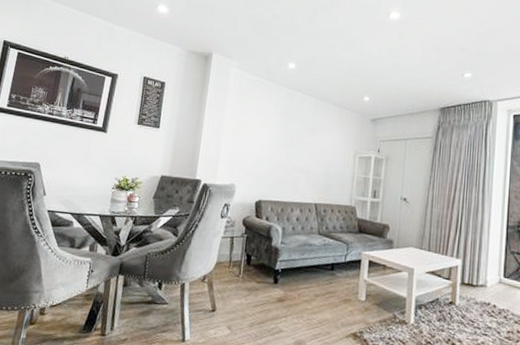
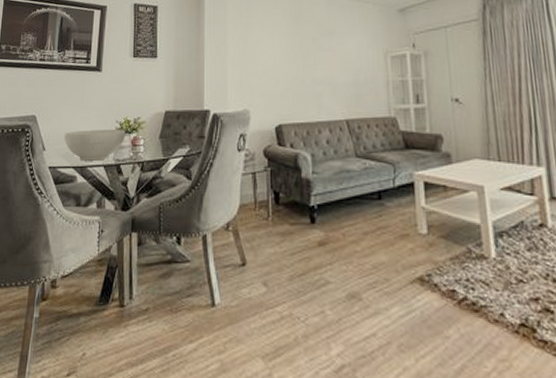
bowl: none [64,181,123,211] -> present [64,129,126,161]

